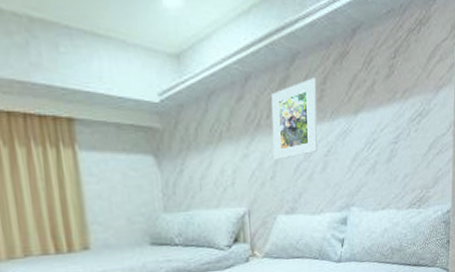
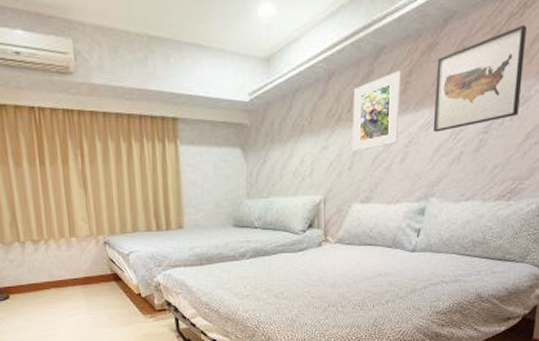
wall art: none [349,40,423,142] -> present [433,24,526,132]

